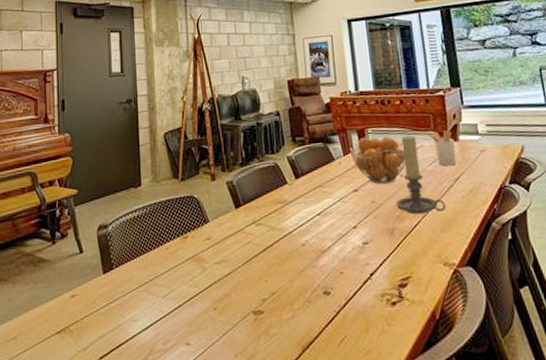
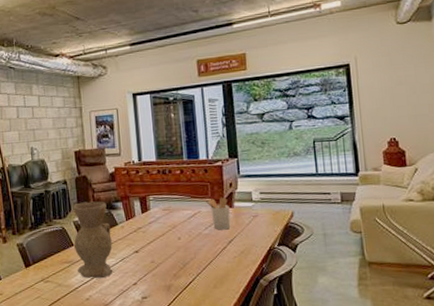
vase: none [287,134,331,221] -> present [74,201,113,278]
fruit basket: present [349,136,406,185] -> none [132,203,184,247]
candle holder: present [395,135,447,215] -> none [173,202,219,273]

